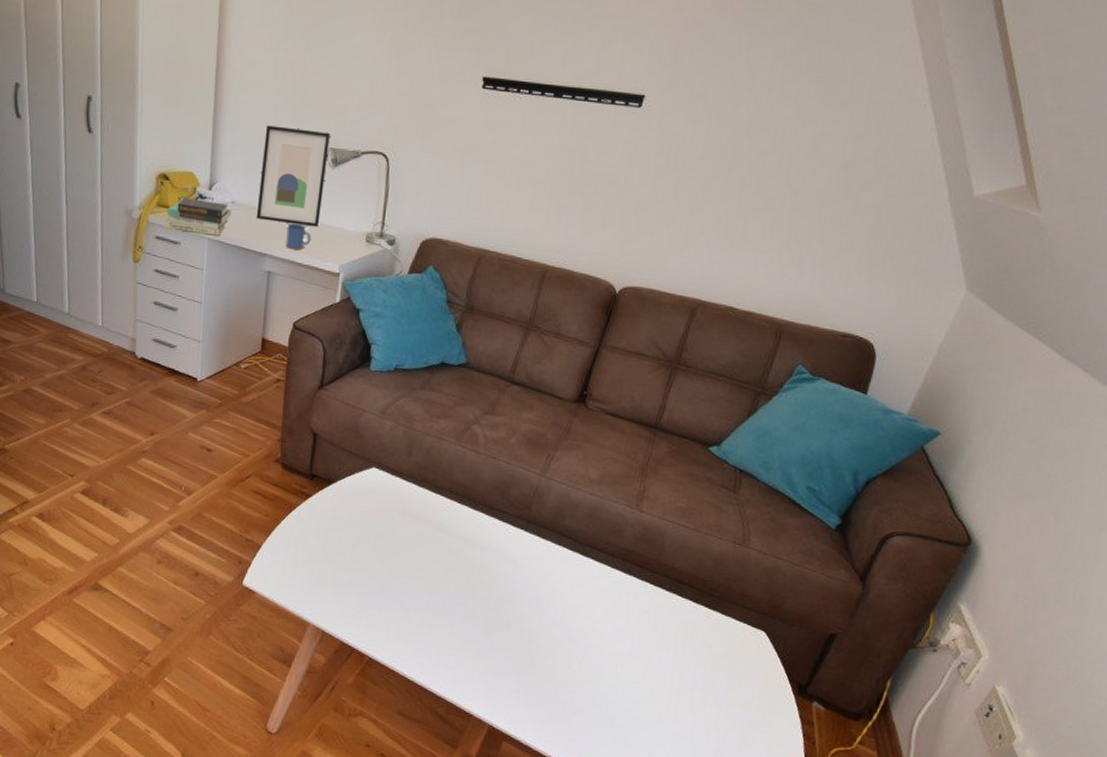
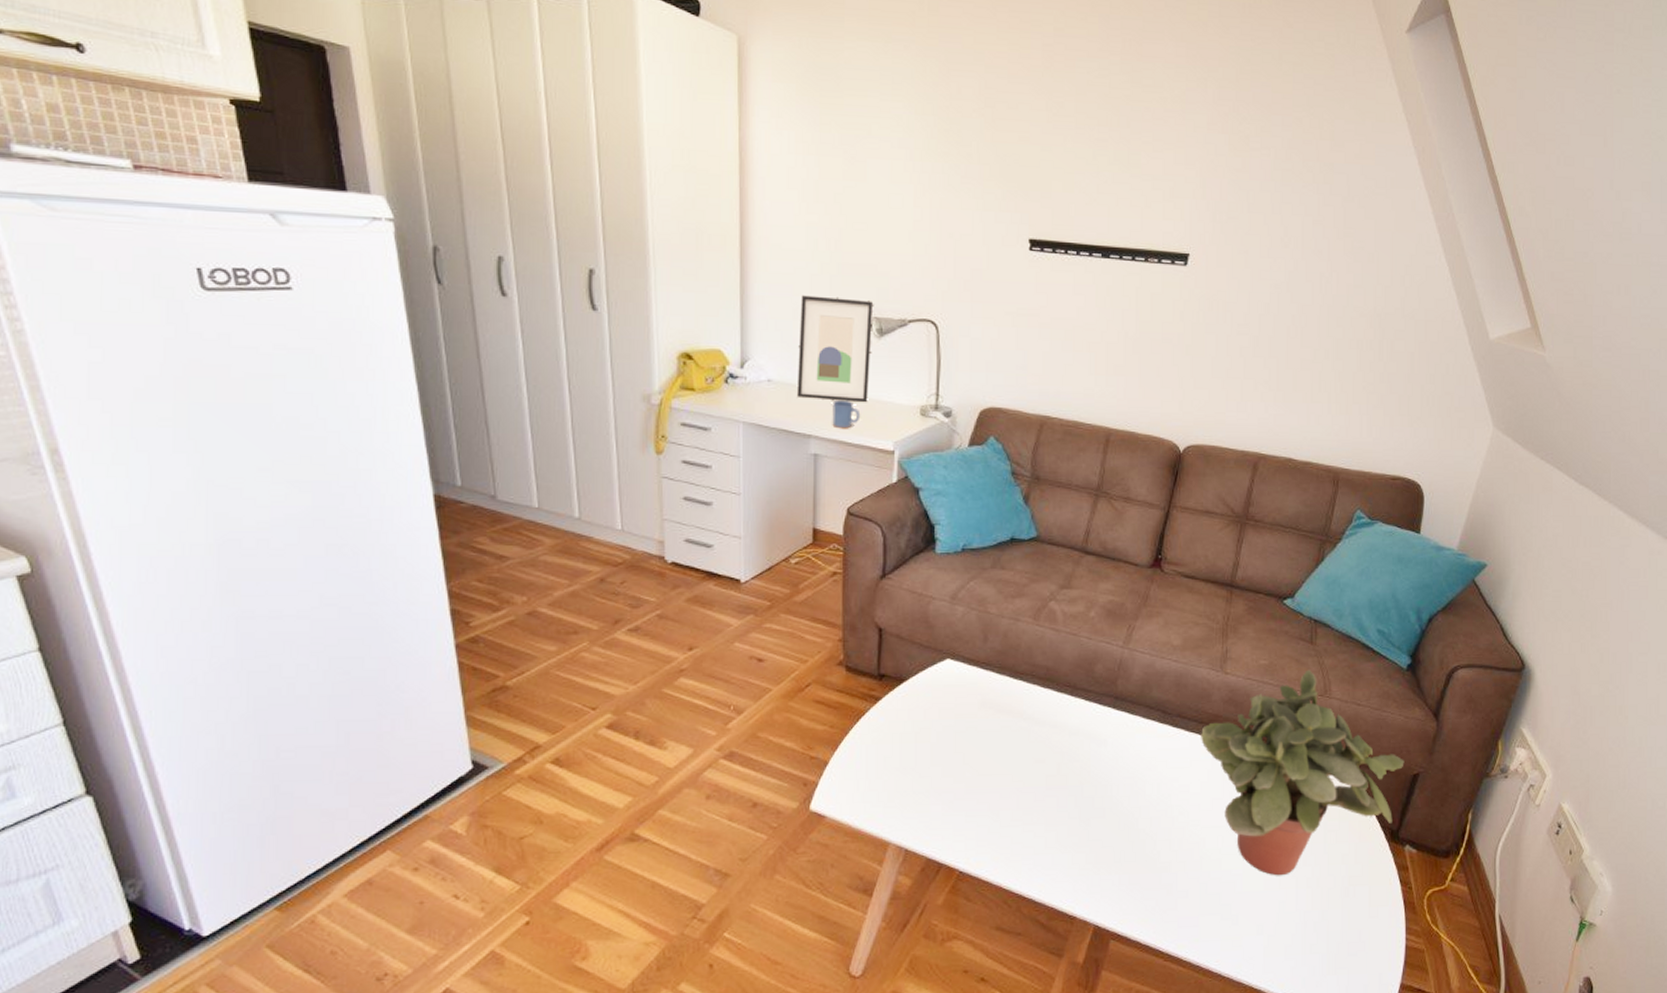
books: present [164,198,231,236] -> none [690,379,768,418]
potted plant: none [609,517,822,710] -> present [1201,669,1405,876]

